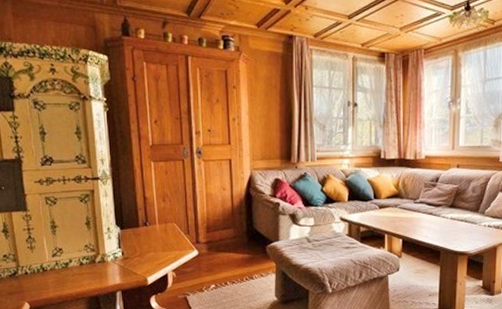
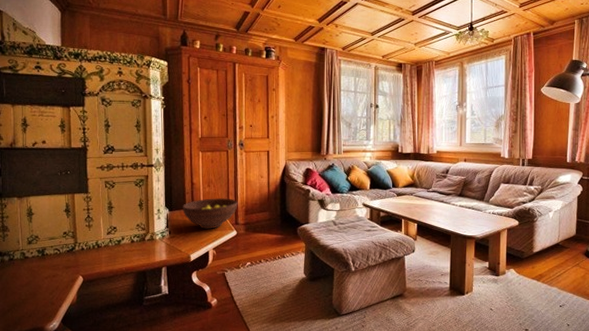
fruit bowl: none [135,214,198,249] -> present [183,198,238,229]

